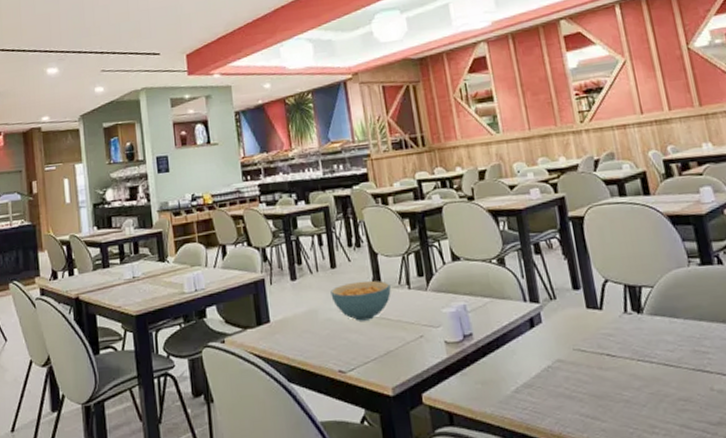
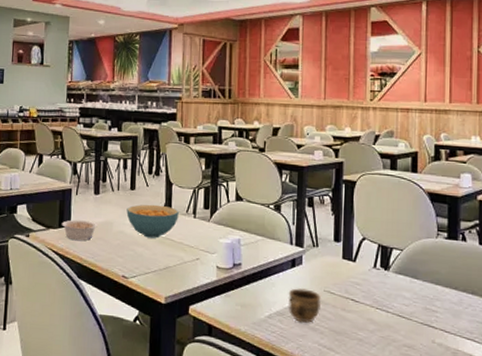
legume: none [259,312,301,339] -> present [61,219,98,241]
cup: none [532,351,575,392] -> present [288,288,322,323]

